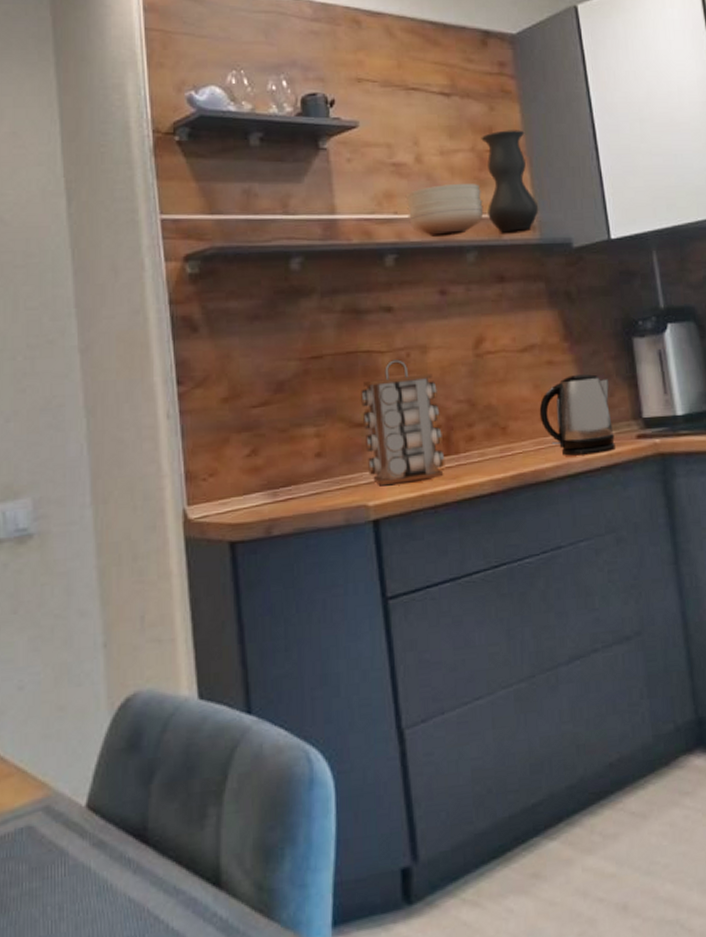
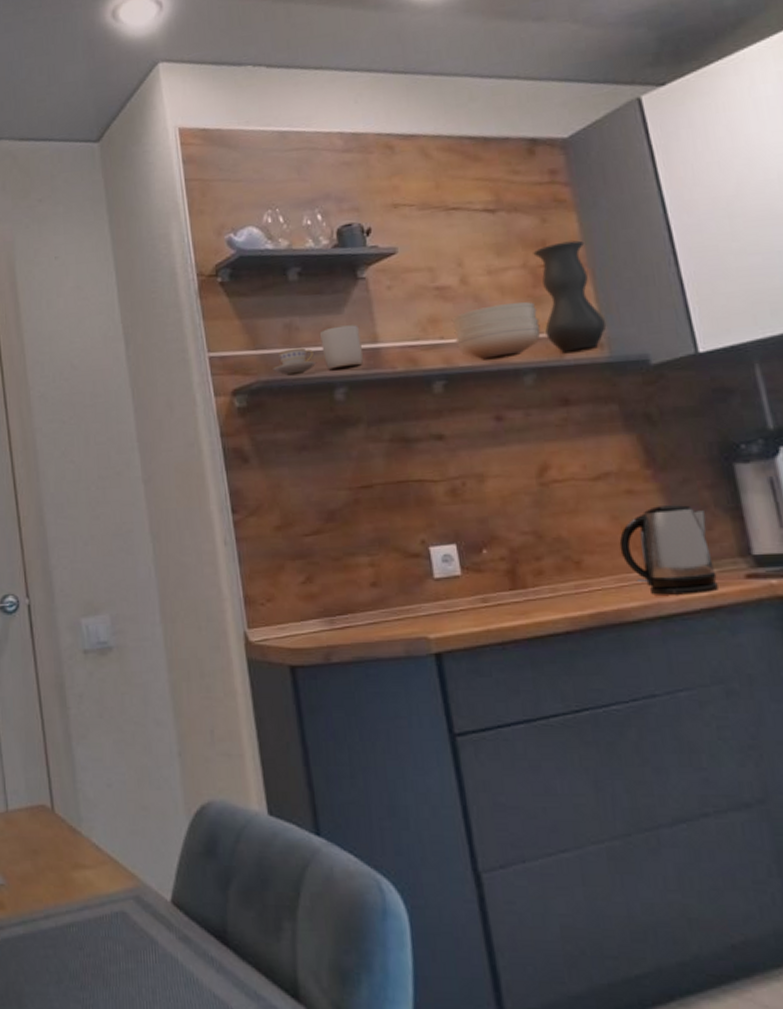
teacup: none [228,215,274,243] -> present [272,348,317,376]
mug: none [278,195,321,241] -> present [319,325,364,372]
spice rack: present [361,359,445,486] -> none [414,489,512,619]

